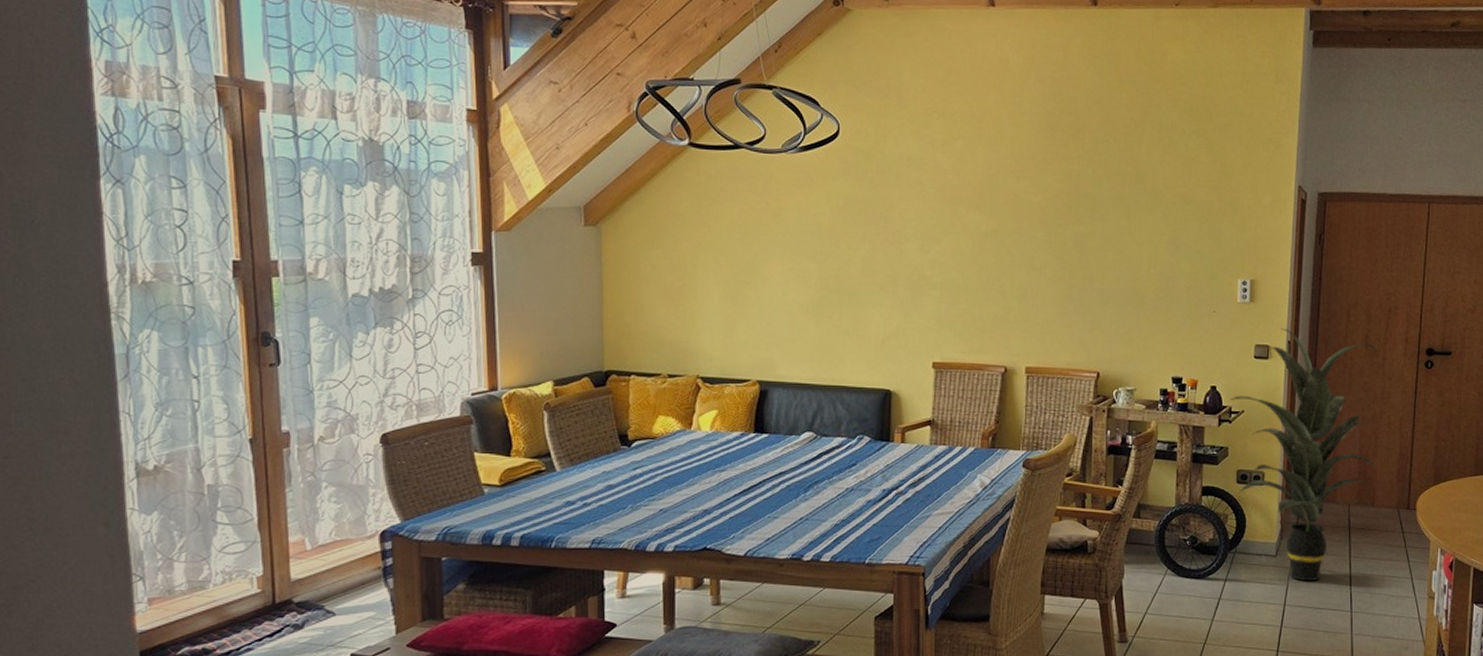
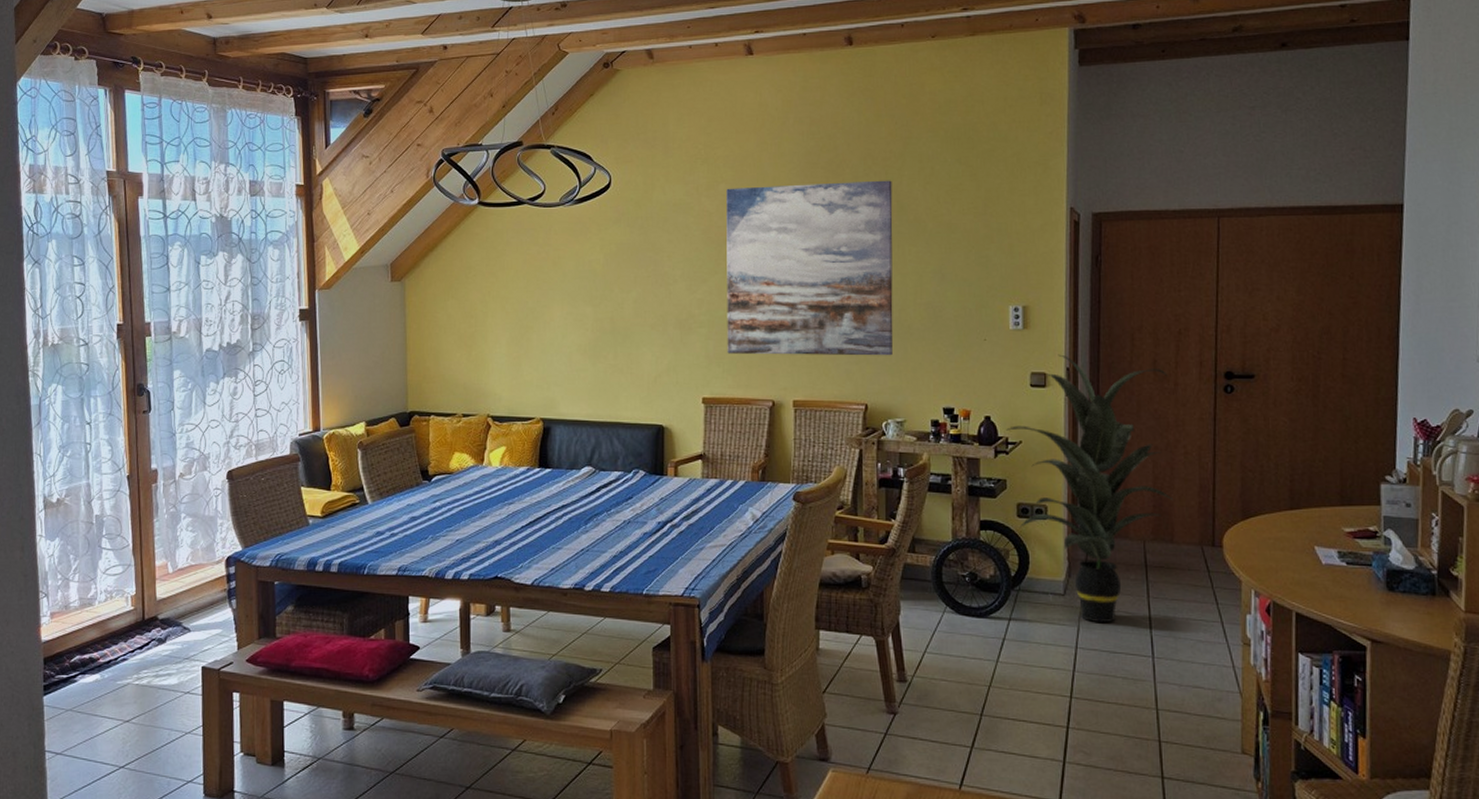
wall art: none [960,145,1132,325] -> present [726,180,894,356]

